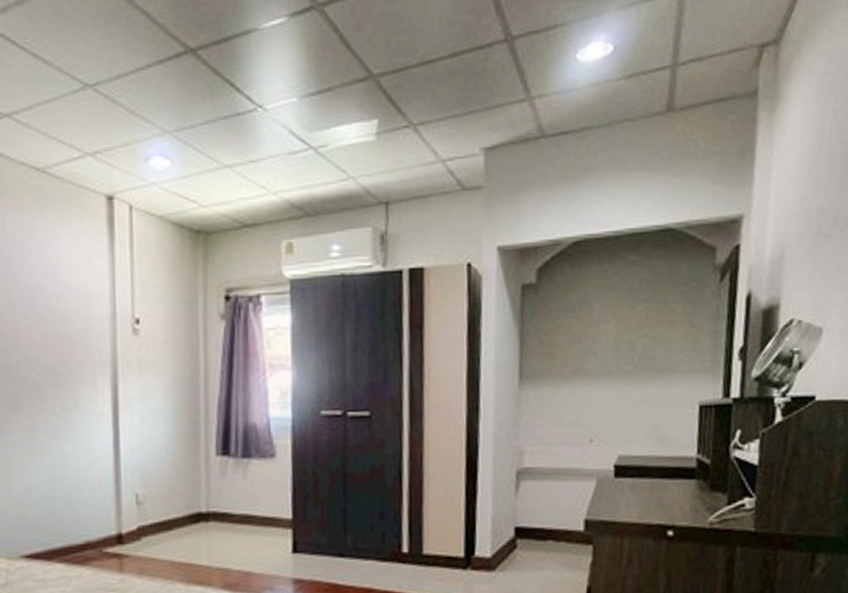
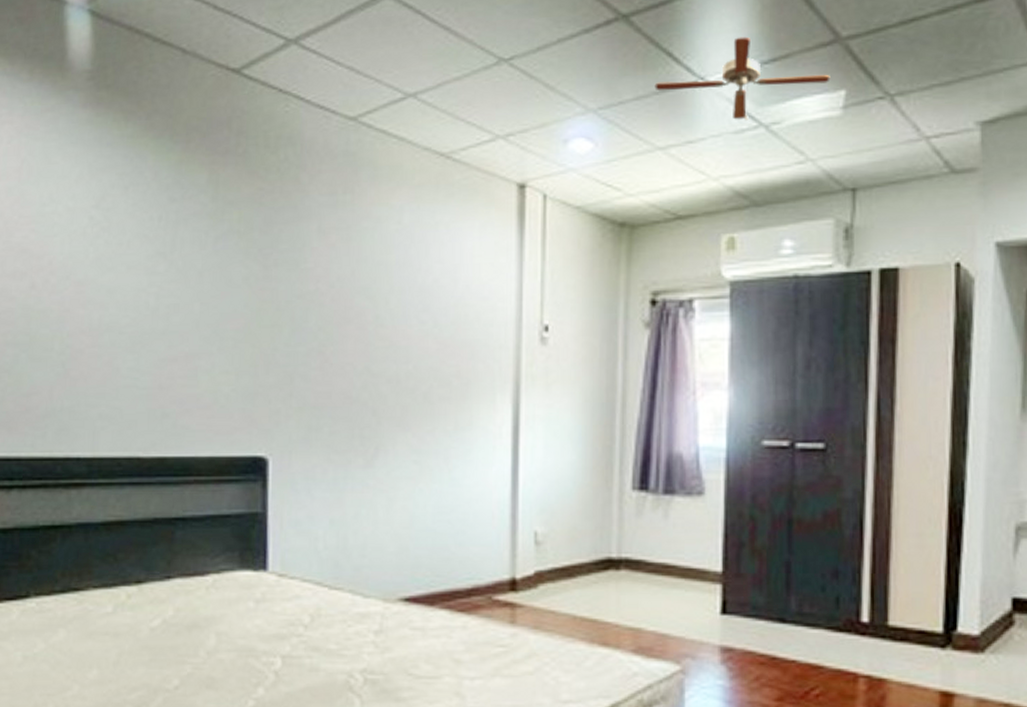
ceiling fan: none [221,71,366,144] -> present [654,36,830,121]

